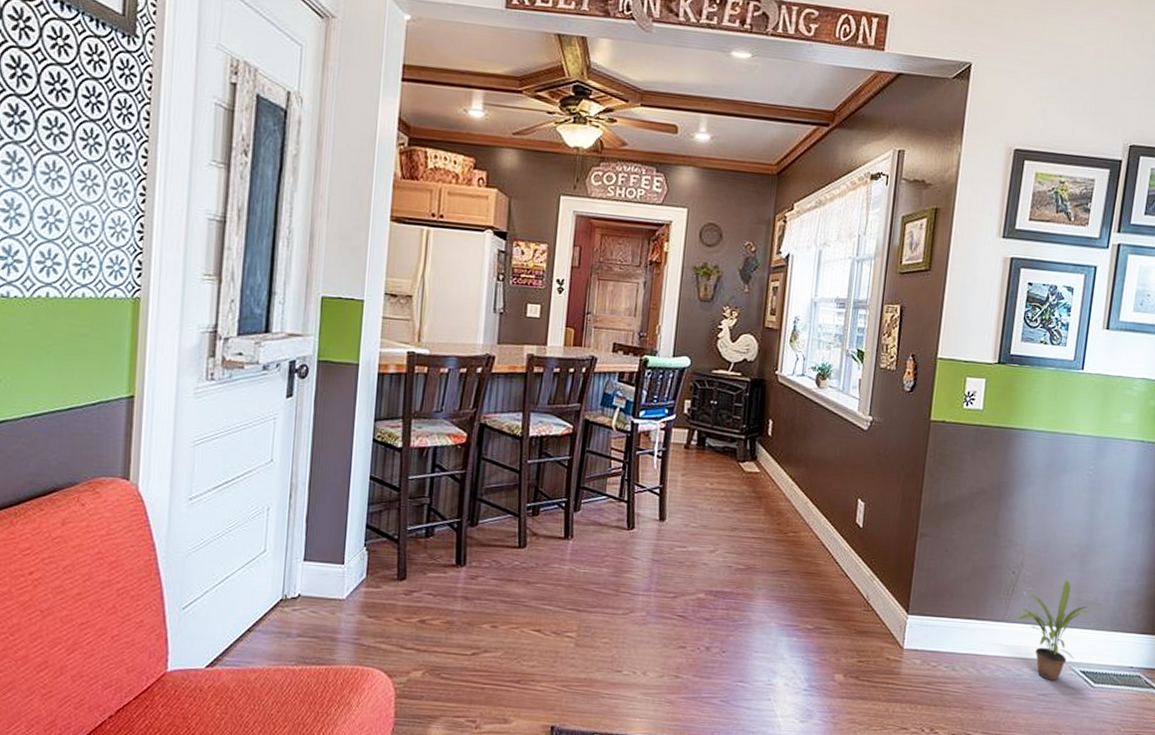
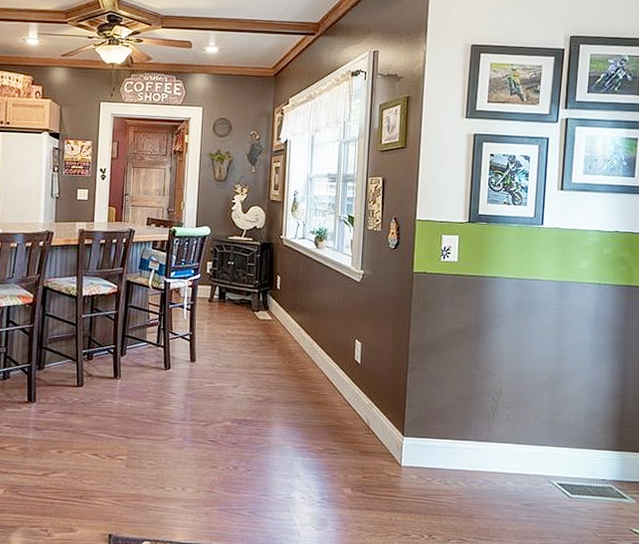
potted plant: present [1018,580,1103,681] -> none [500,405,575,492]

